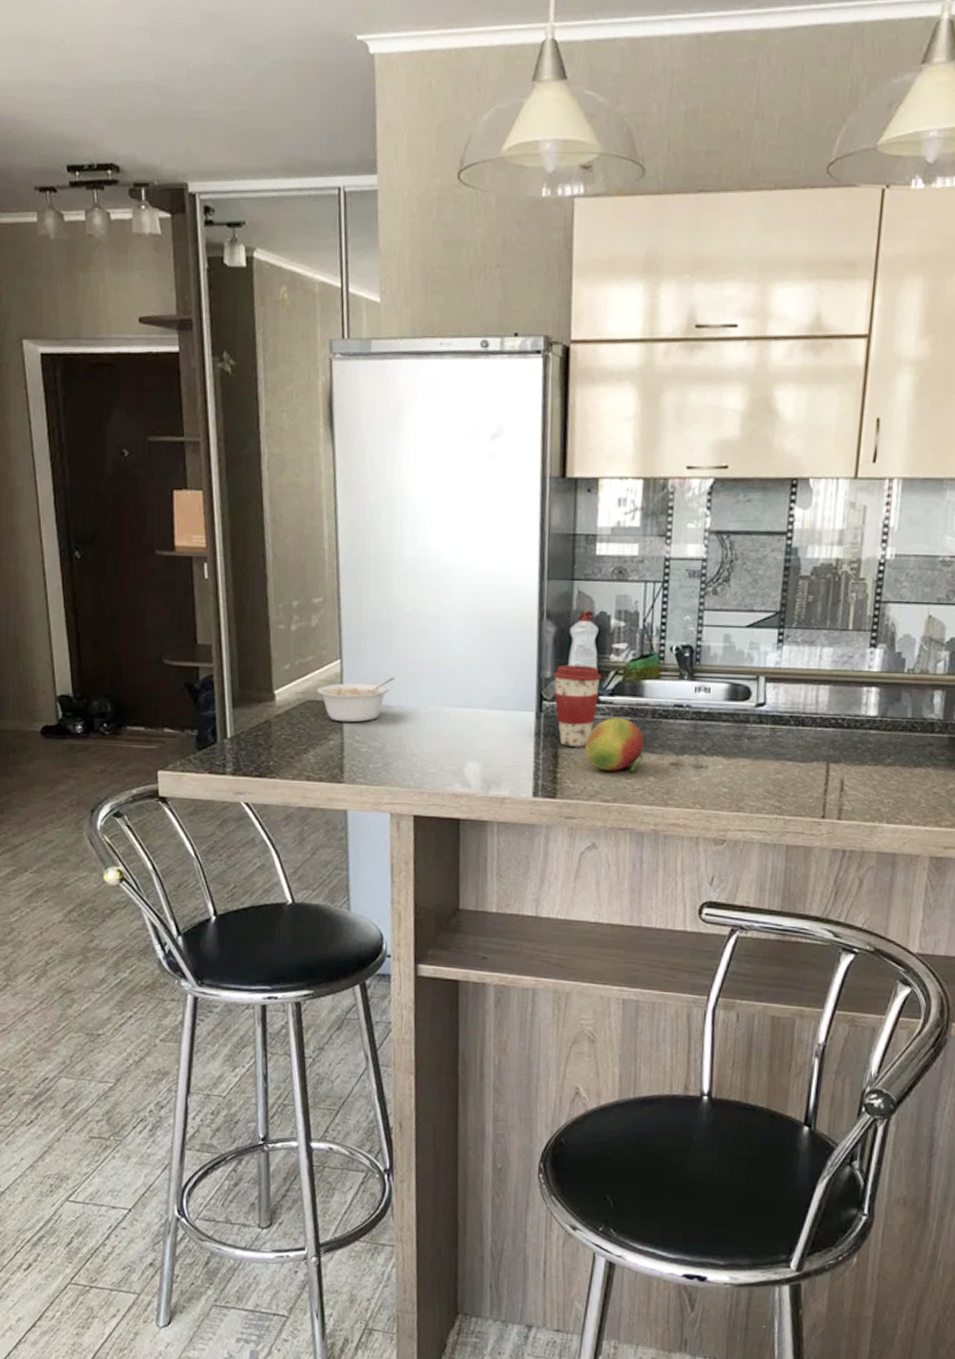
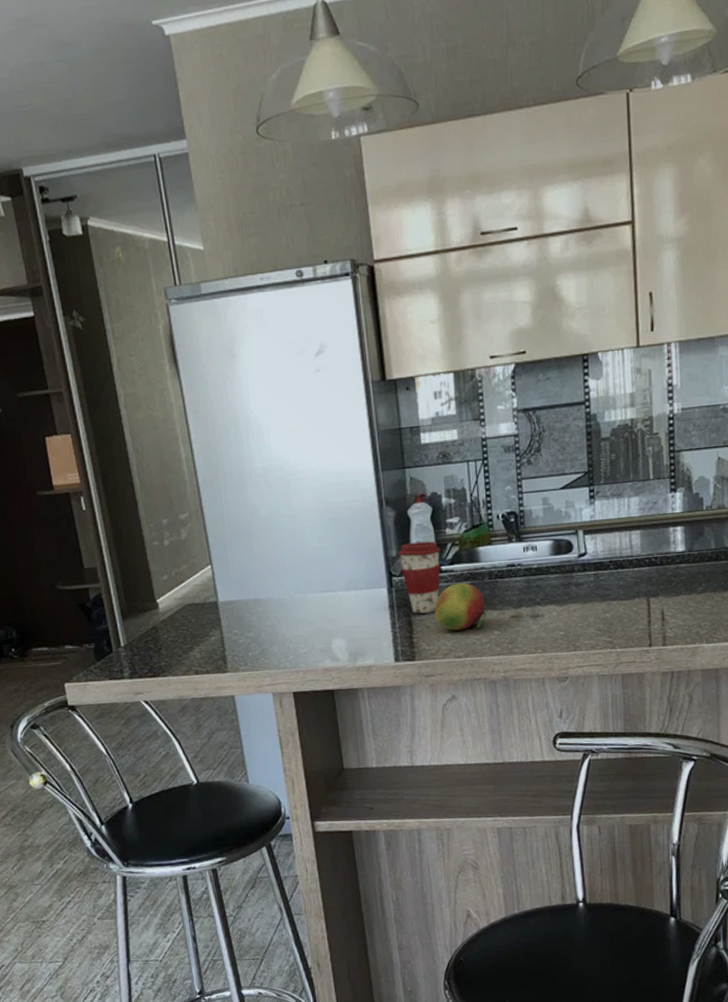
legume: present [316,677,396,722] -> none [193,574,261,619]

